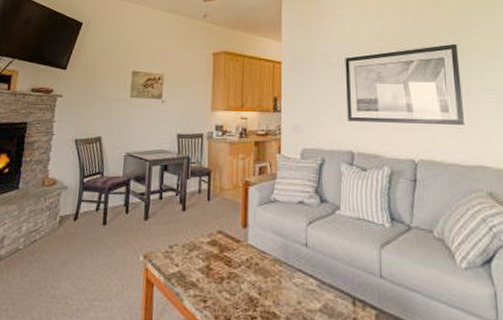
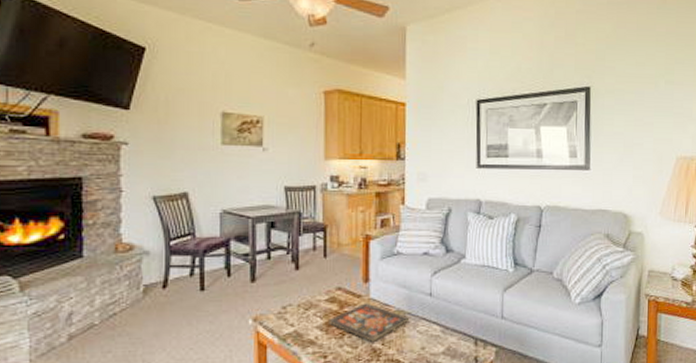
board game: none [209,248,286,290] -> present [329,303,410,342]

